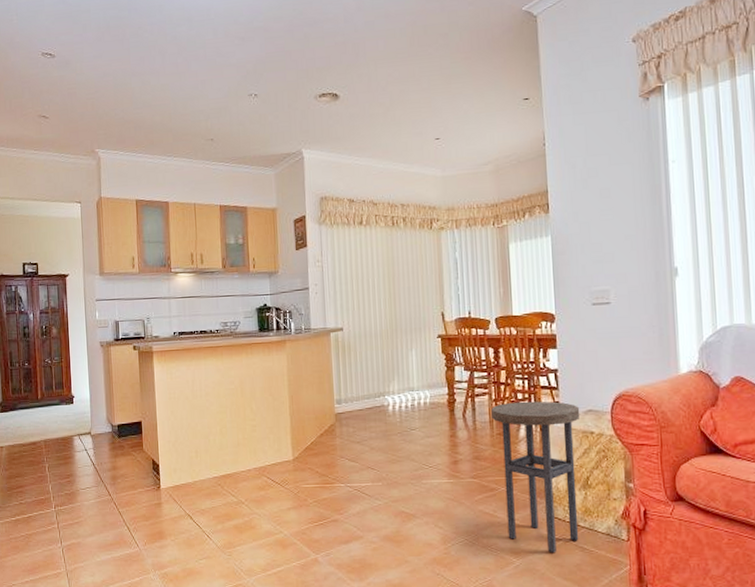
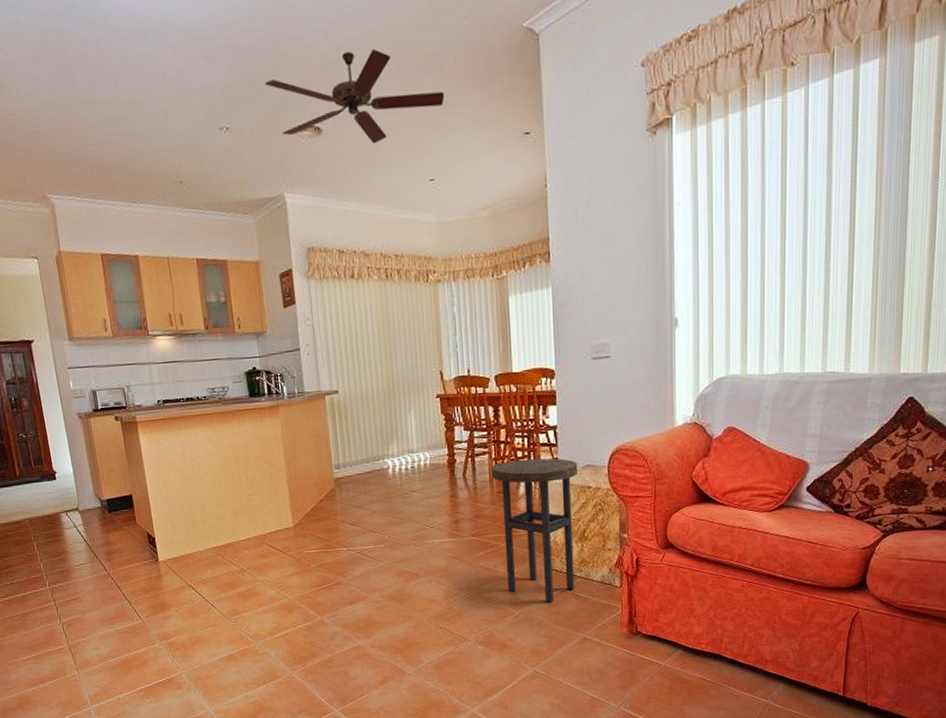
ceiling fan: none [290,30,451,108] -> present [264,49,445,144]

